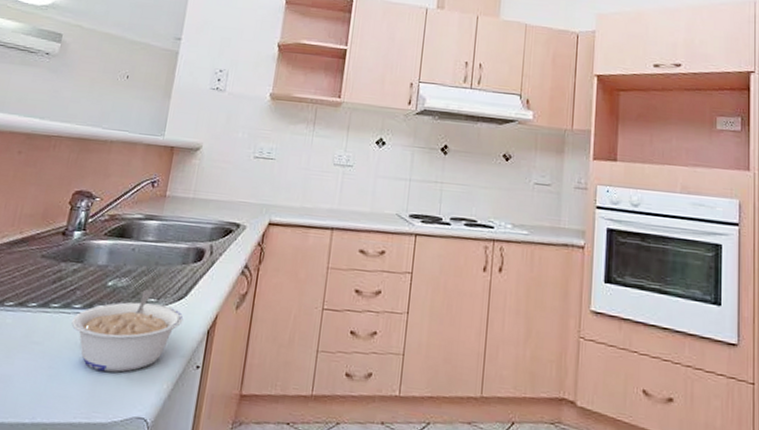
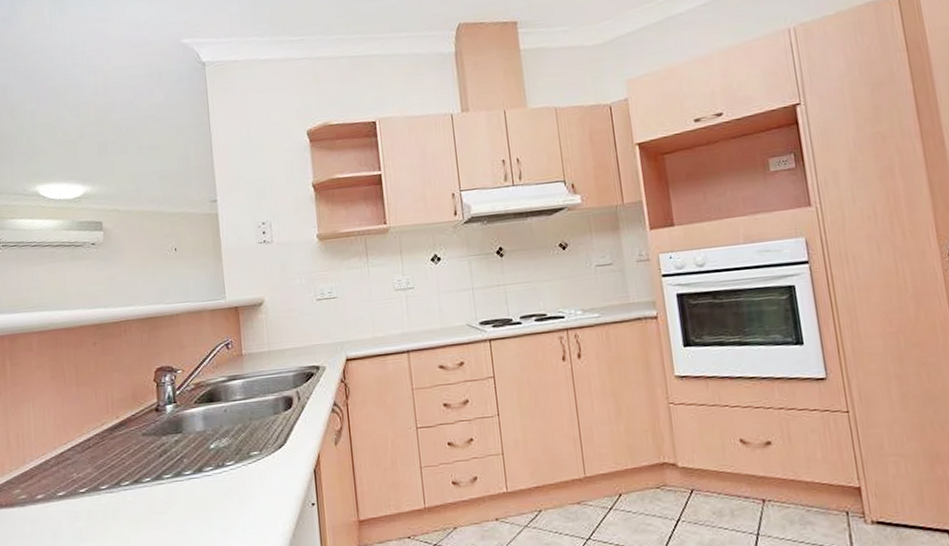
legume: present [71,289,184,373] -> none [186,444,289,526]

